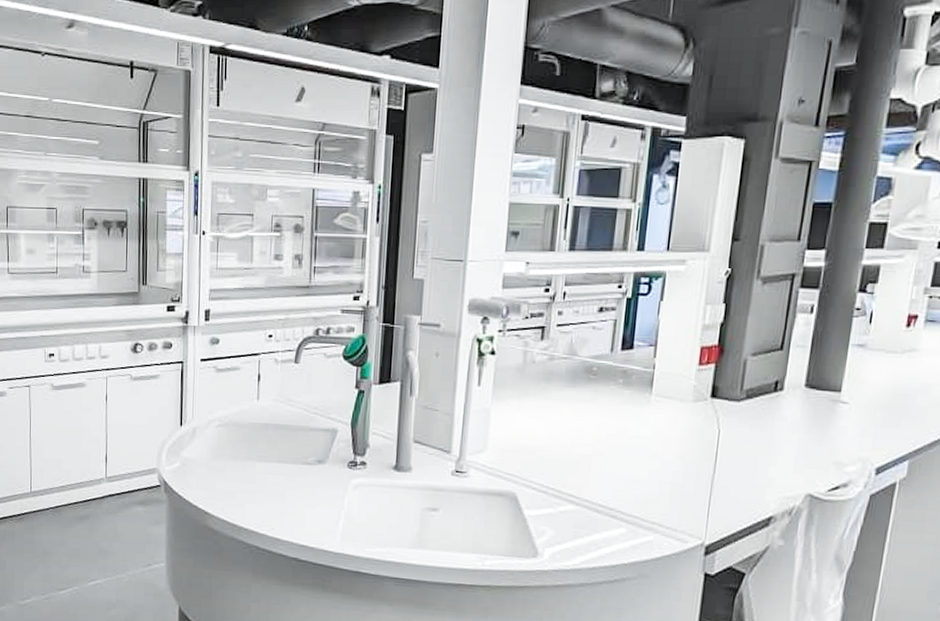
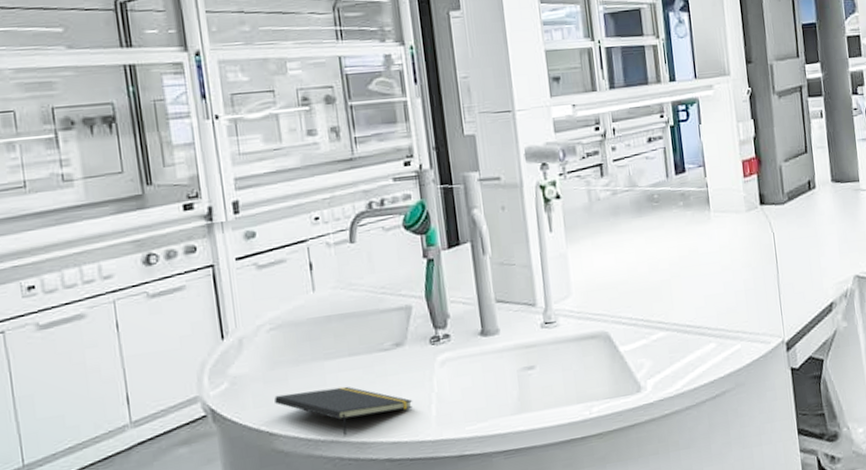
notepad: none [213,482,324,530] -> present [274,386,413,436]

